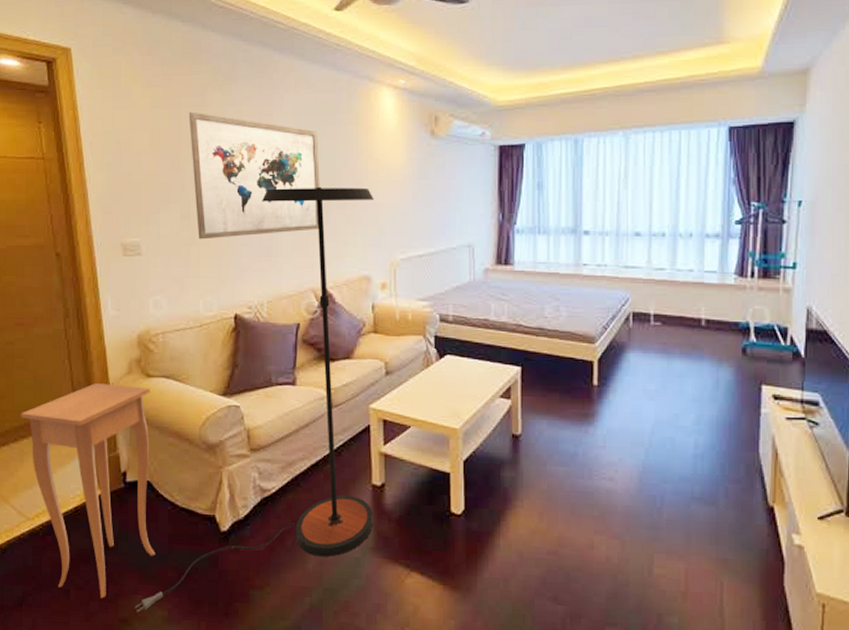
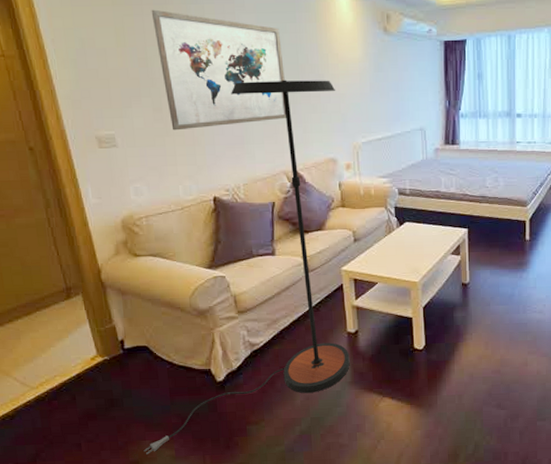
side table: present [20,383,156,599] -> none [12,265,159,447]

